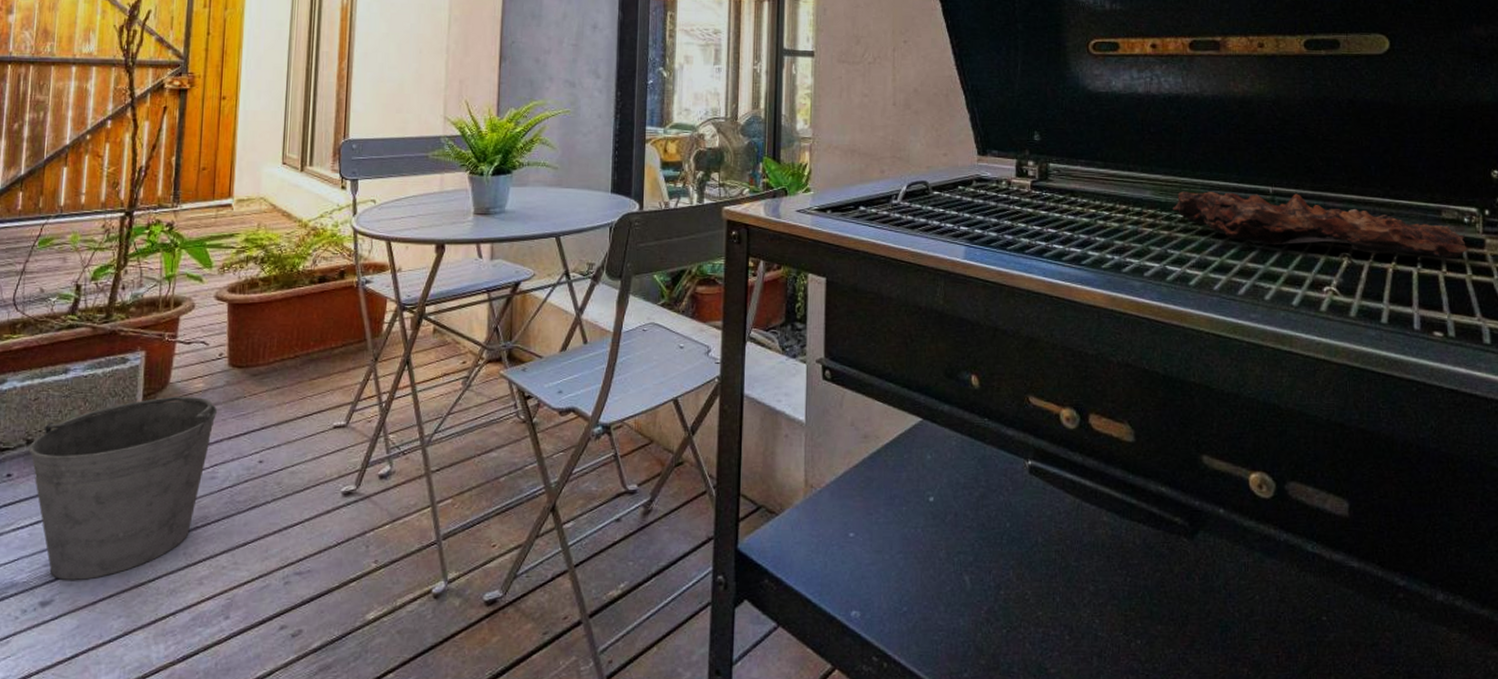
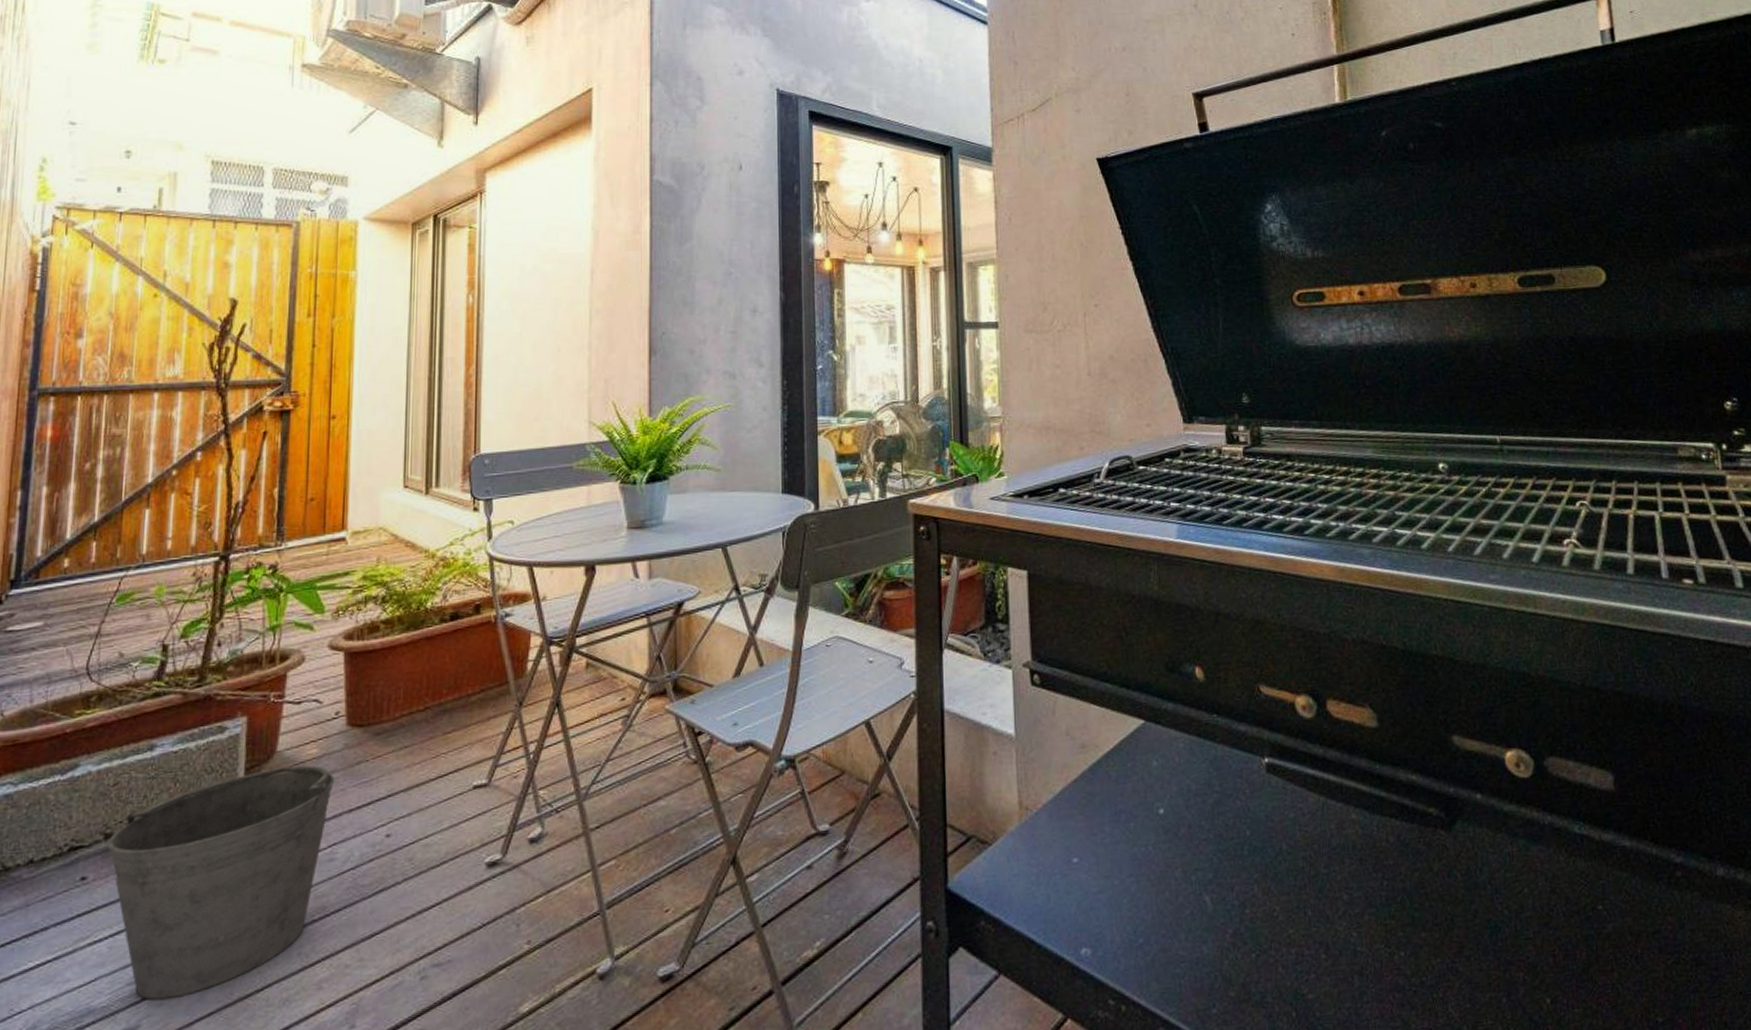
steak: present [1173,191,1467,259] -> none [1396,441,1709,501]

